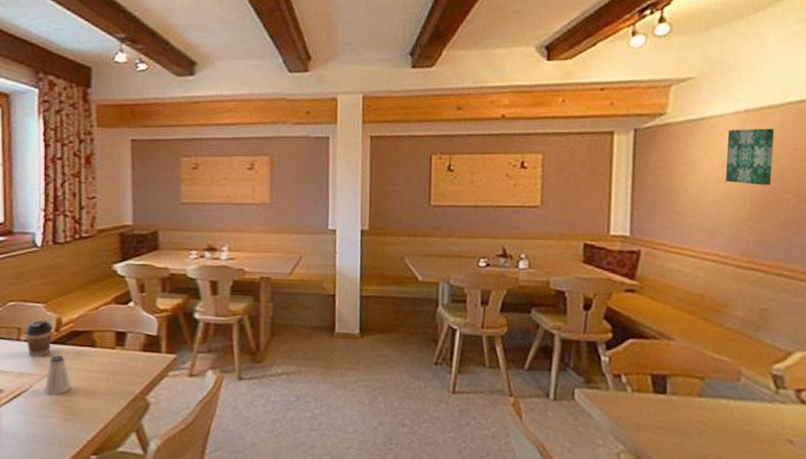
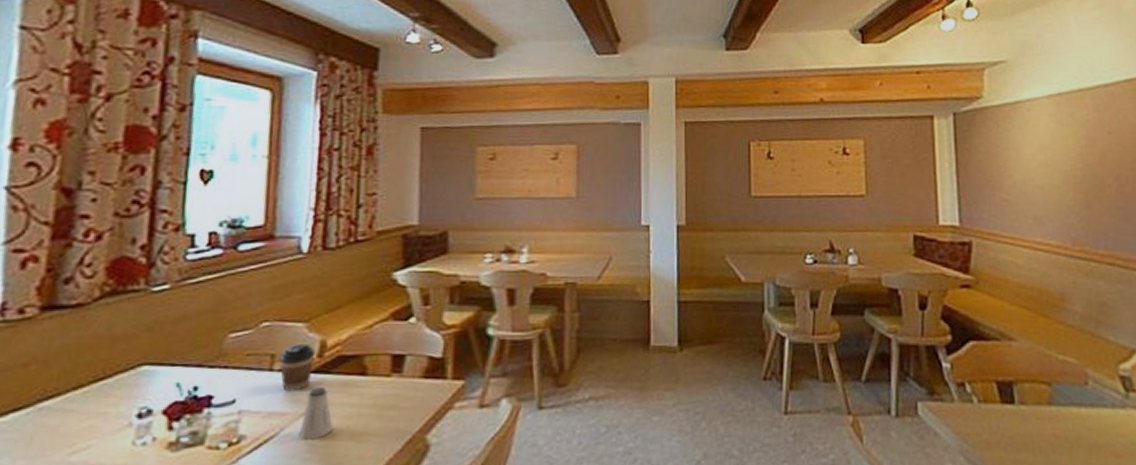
wall art: present [726,128,774,186] -> none [1044,111,1092,170]

